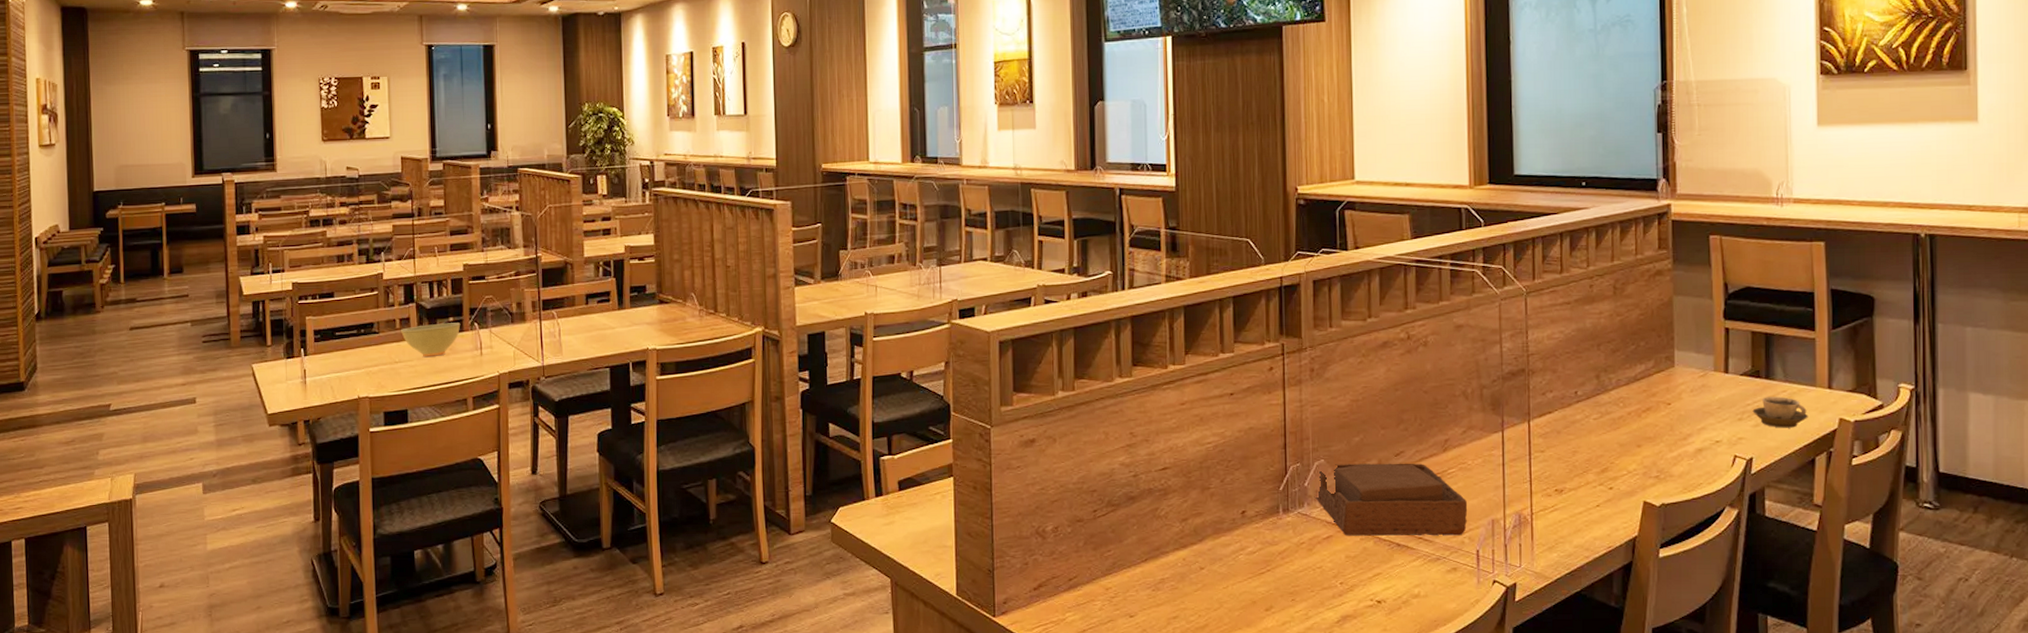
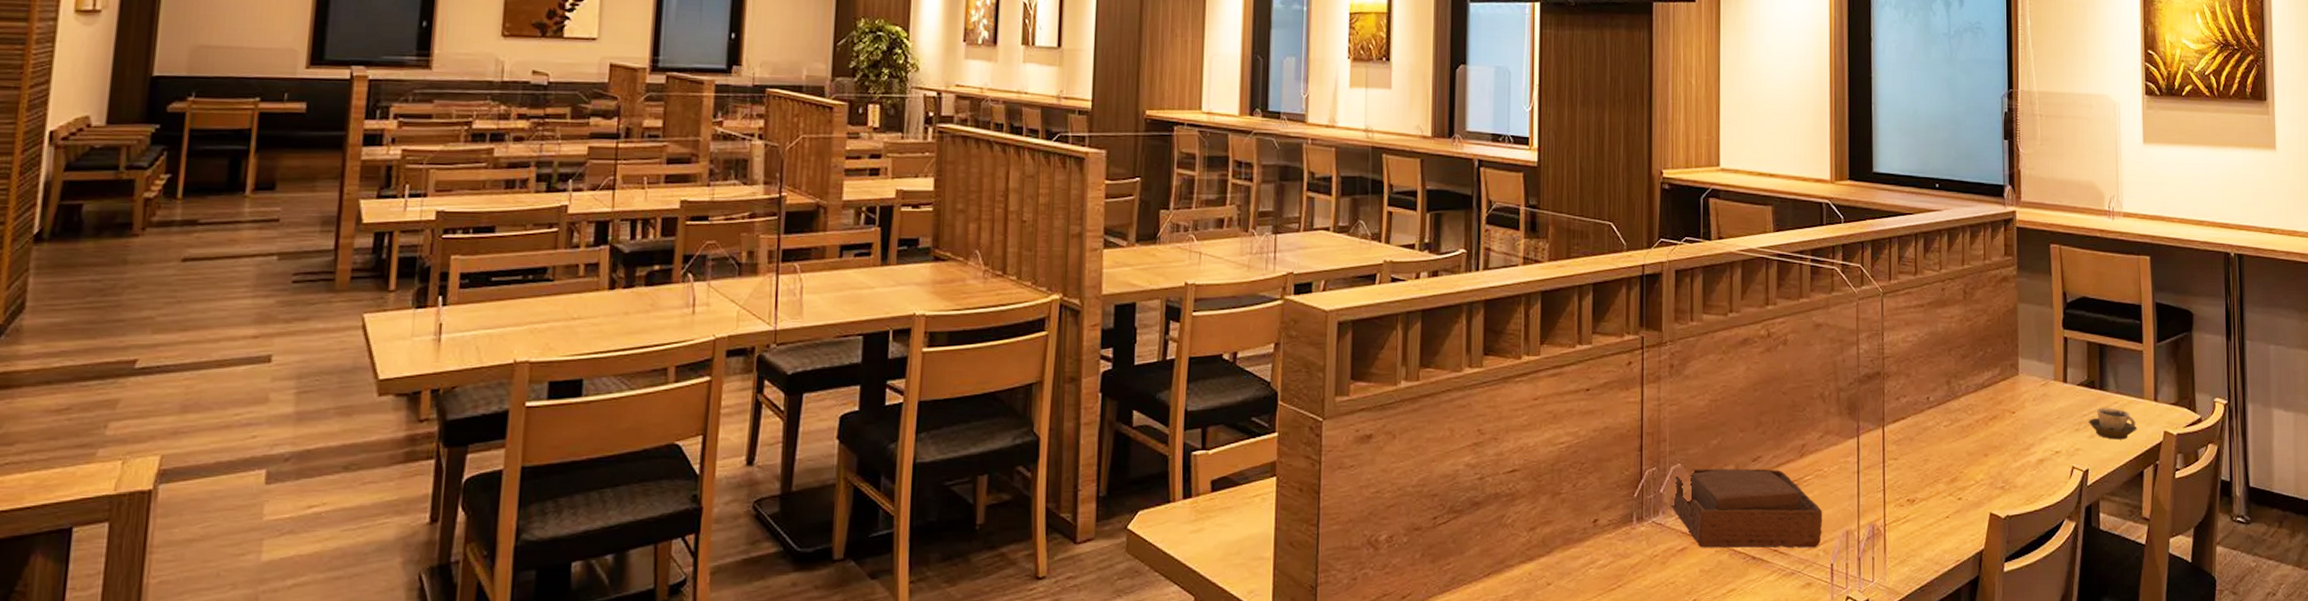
bowl: present [400,323,461,358] -> none [584,272,669,314]

